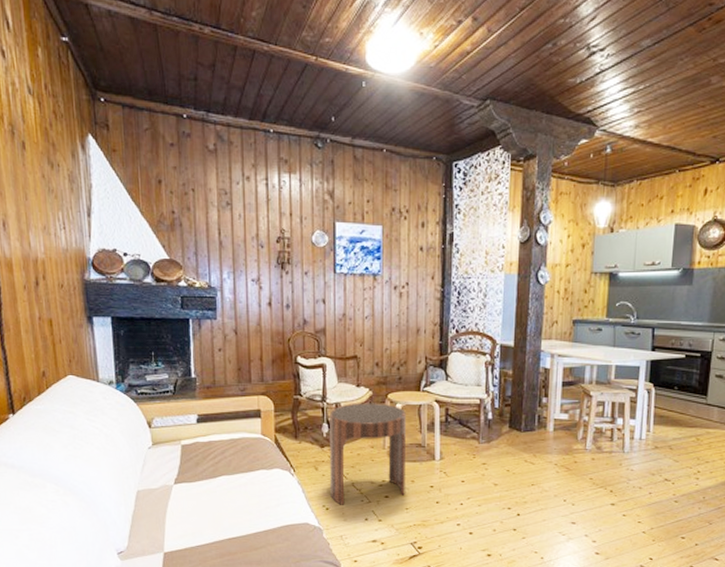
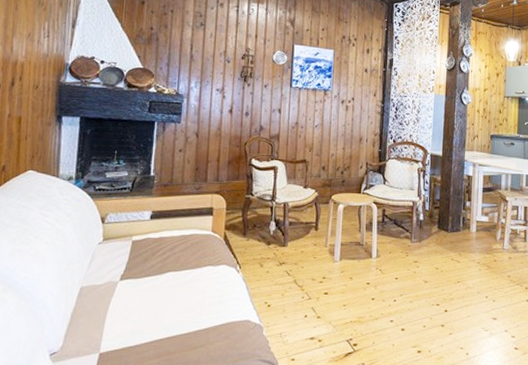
side table: present [330,403,406,505] -> none [273,203,347,302]

